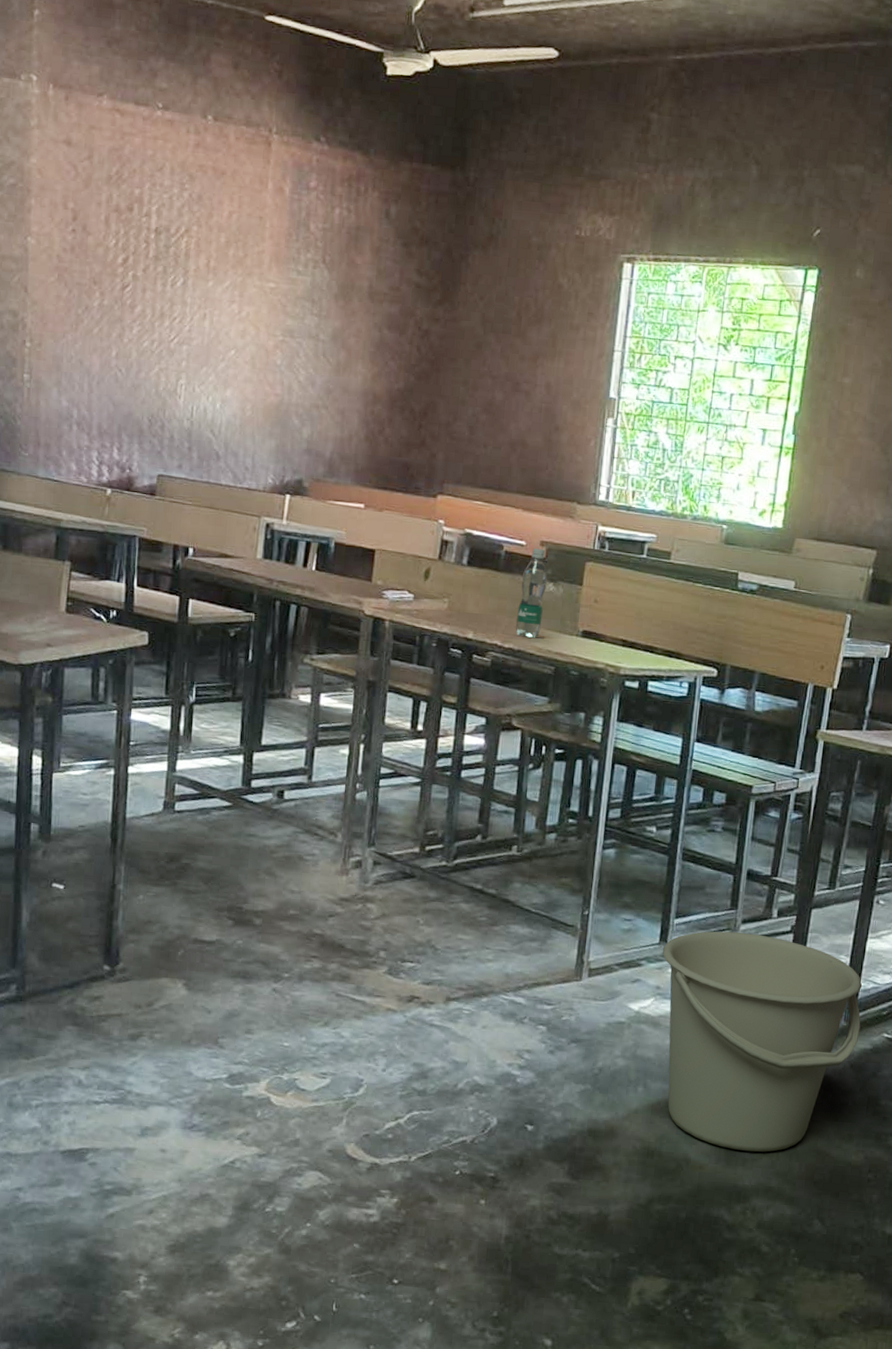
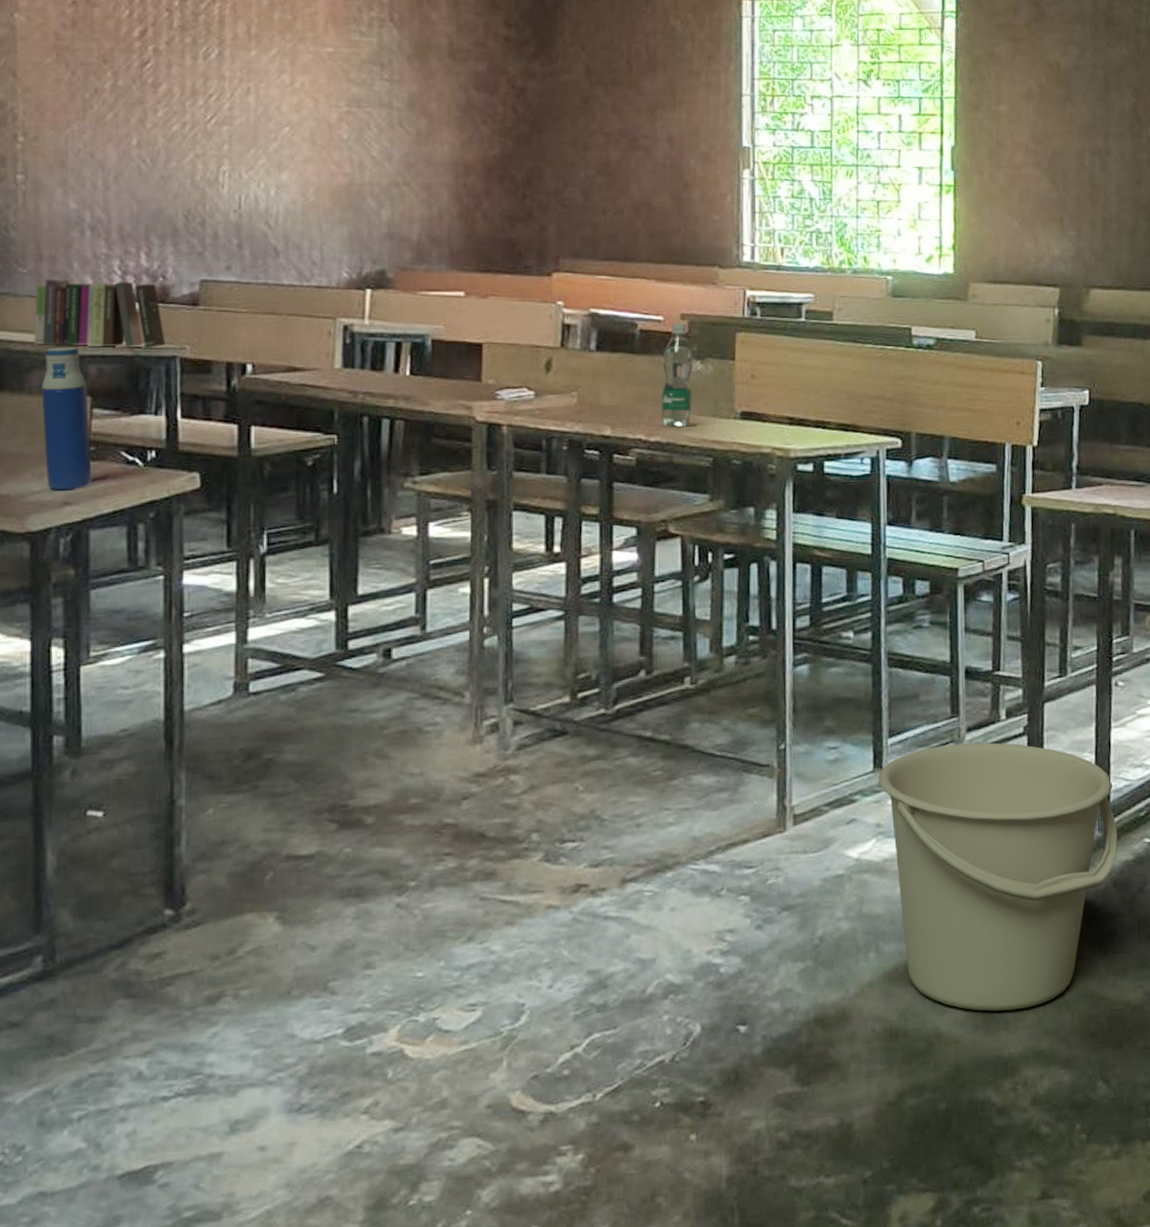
books: none [30,463,129,527] -> present [33,280,166,348]
water bottle: none [34,519,69,635] -> present [42,346,92,490]

